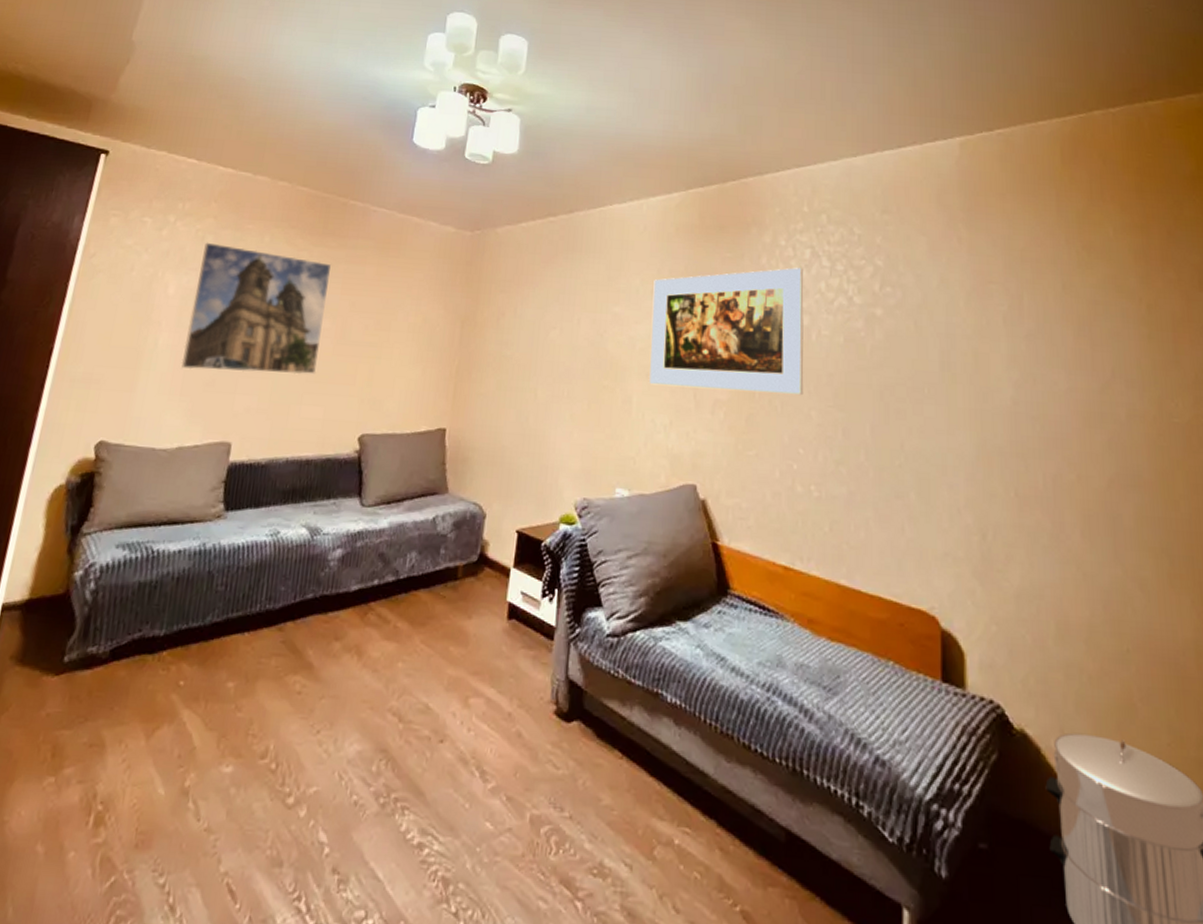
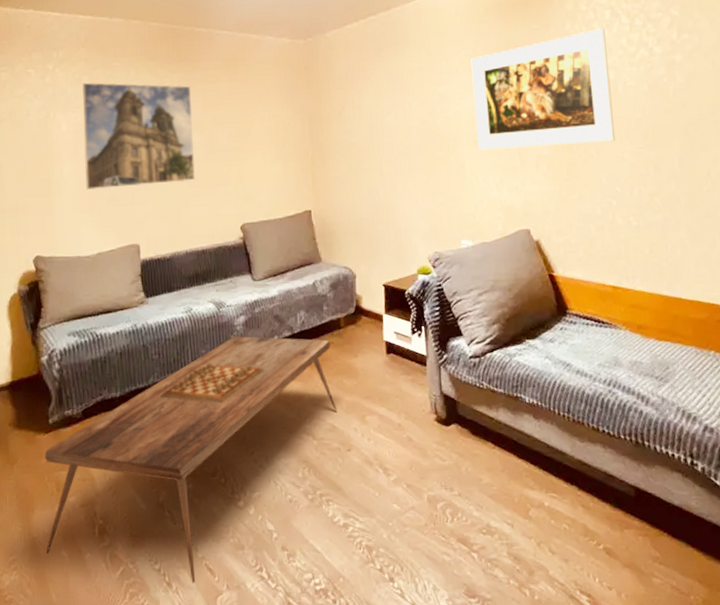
coffee table: none [15,574,442,910] -> present [44,336,337,584]

